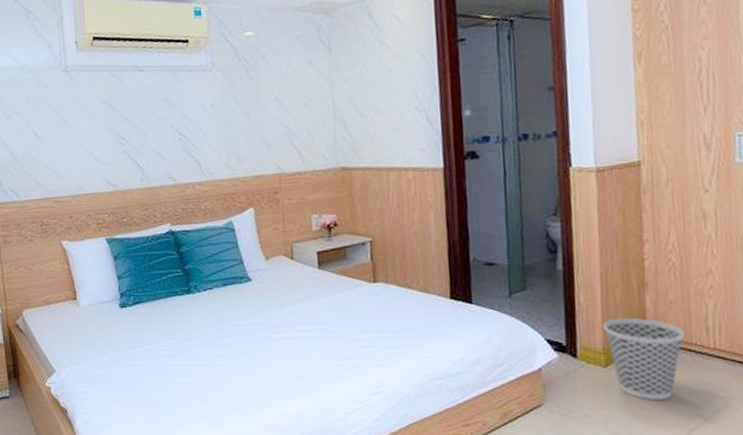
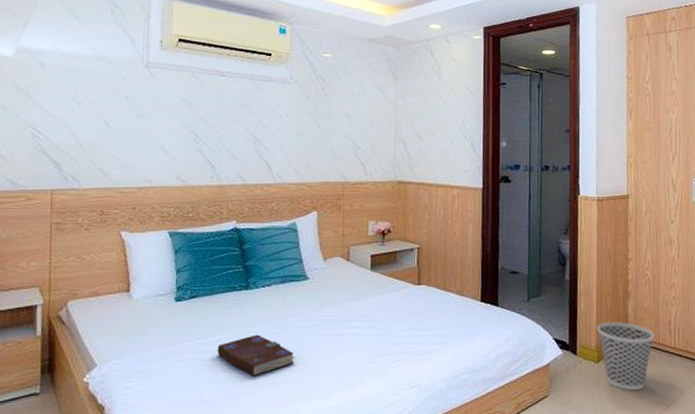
book: none [165,339,246,382] -> present [217,334,296,377]

